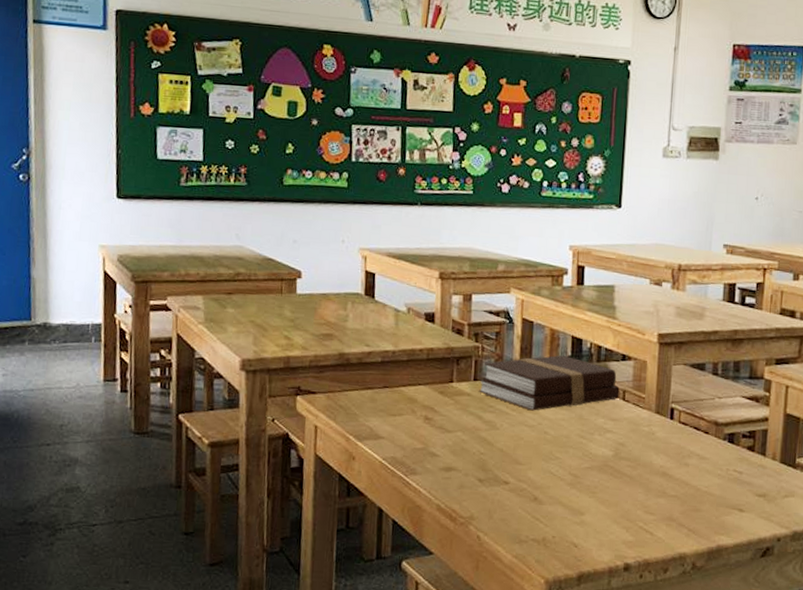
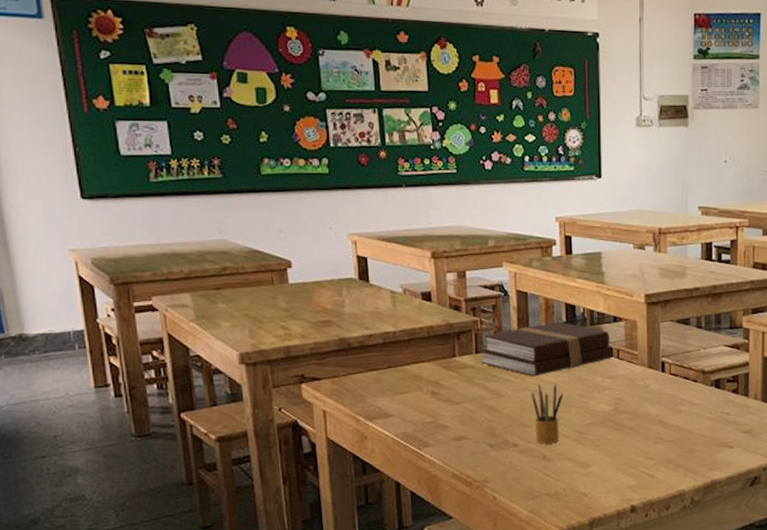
pencil box: none [527,419,561,485] -> present [531,383,563,444]

